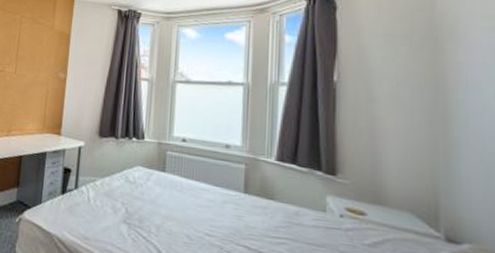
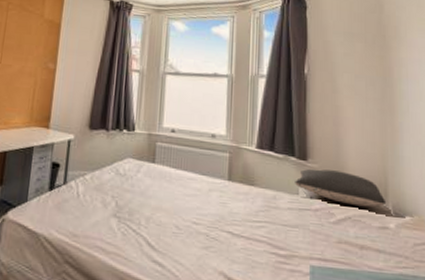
pillow: none [321,184,437,231] -> present [295,168,387,208]

